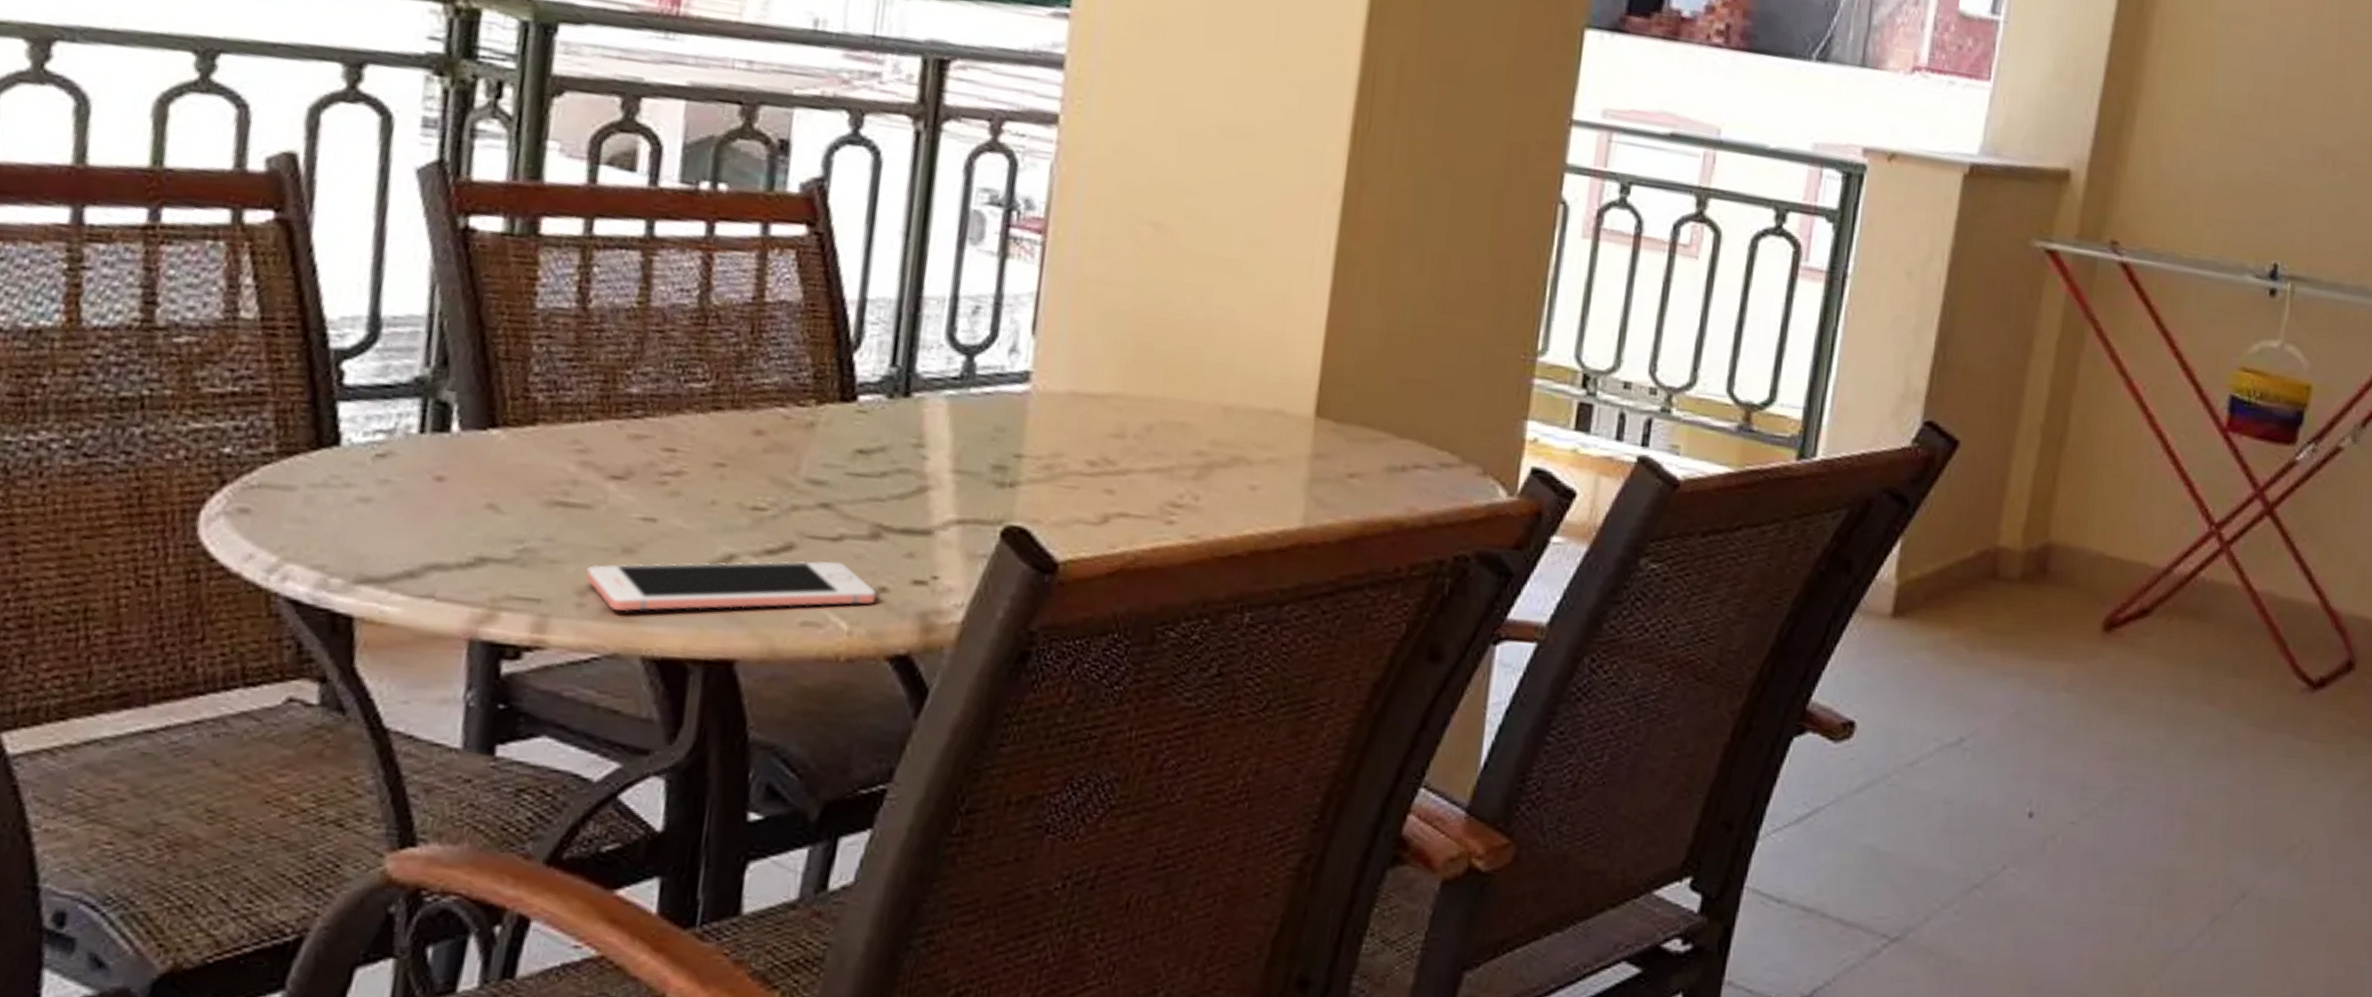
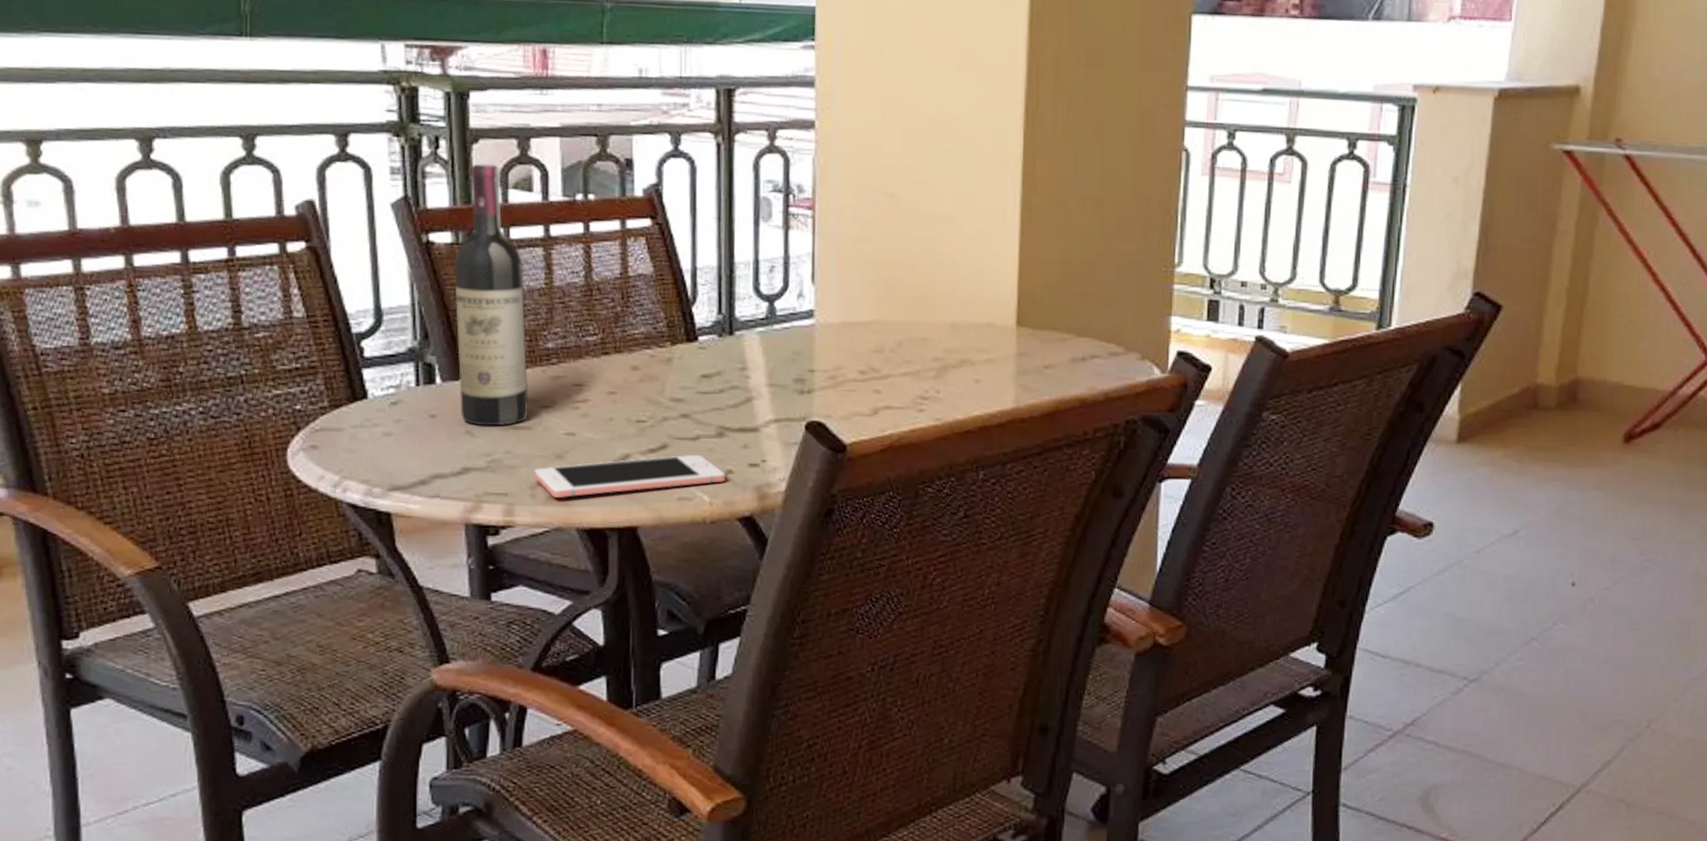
wine bottle: none [484,124,609,501] -> present [454,163,529,426]

